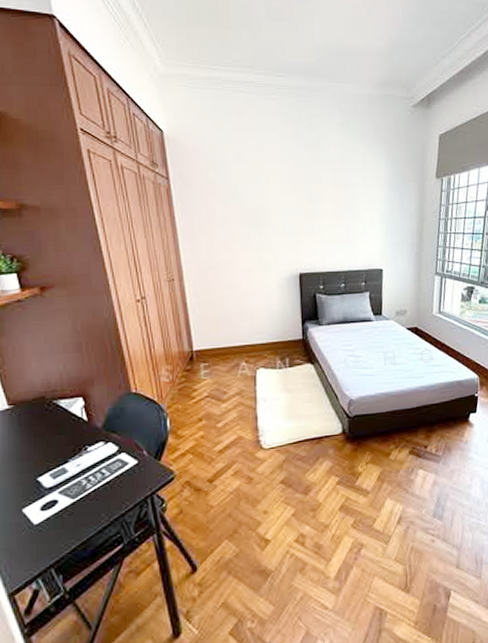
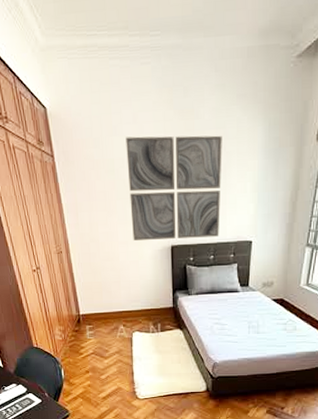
wall art: none [250,164,350,268] -> present [126,135,222,240]

